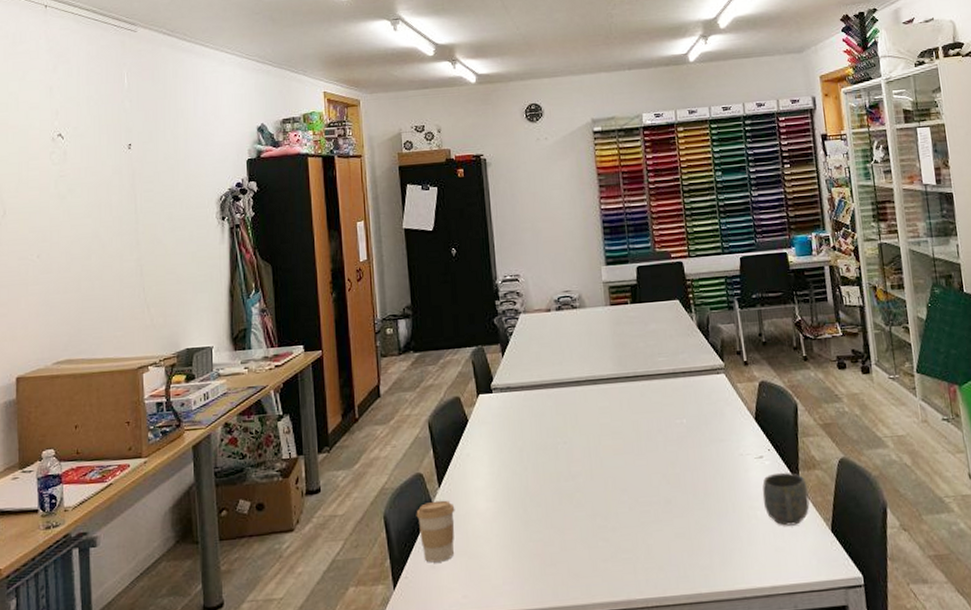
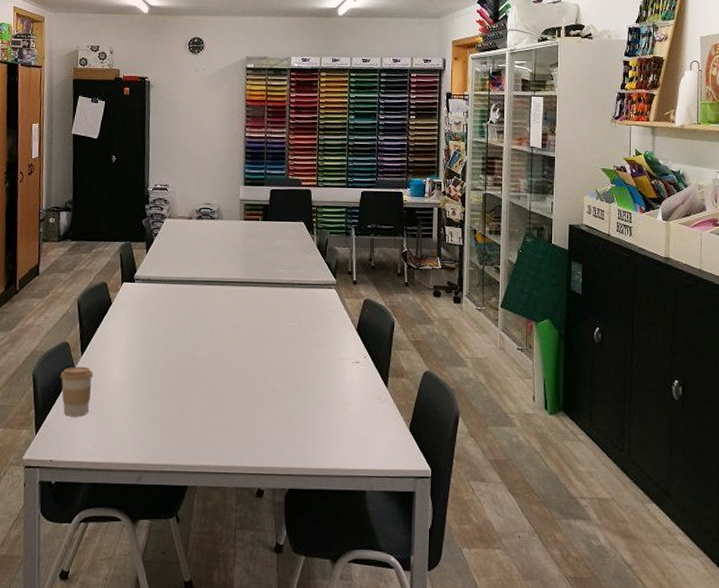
mug: present [762,472,810,526] -> none [354,377,394,422]

